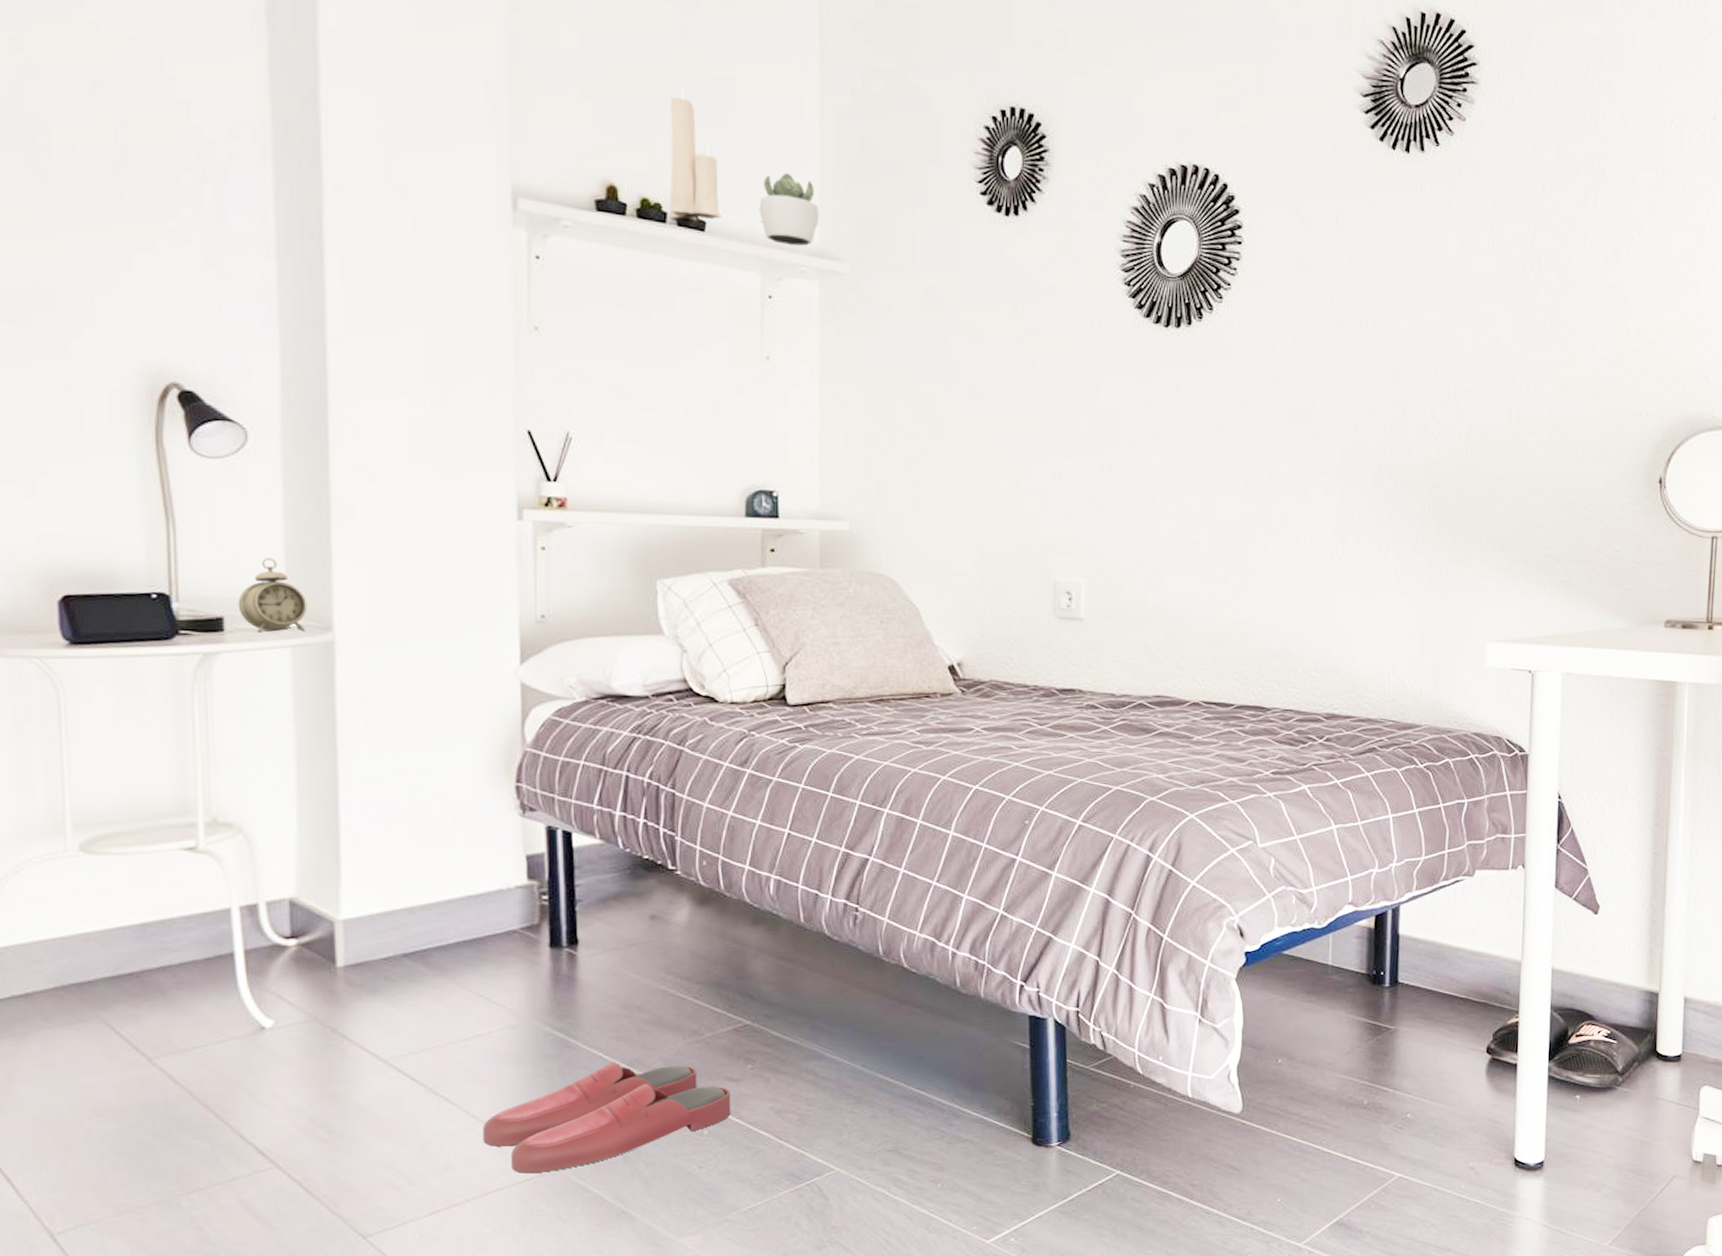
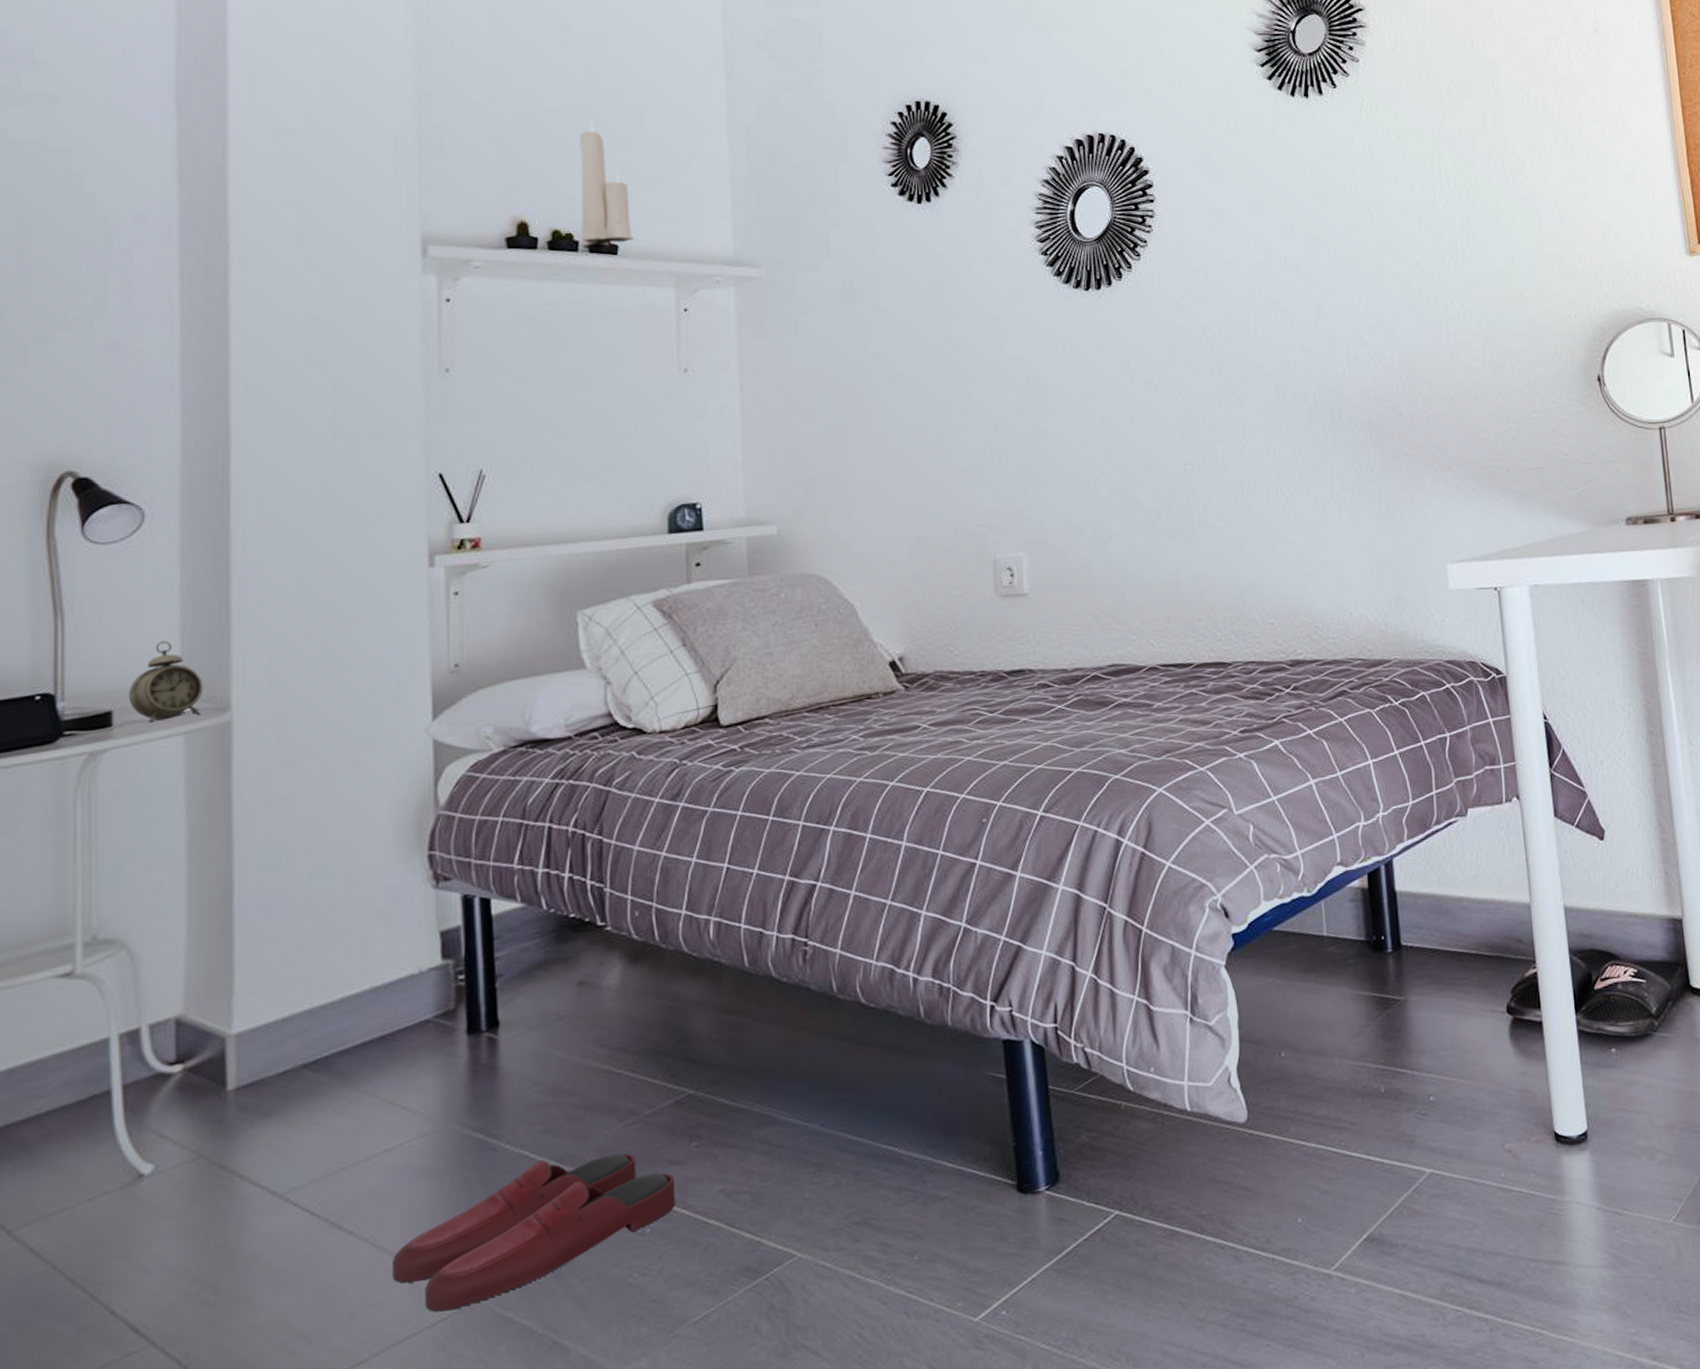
succulent plant: present [759,172,819,246] -> none [671,189,732,258]

